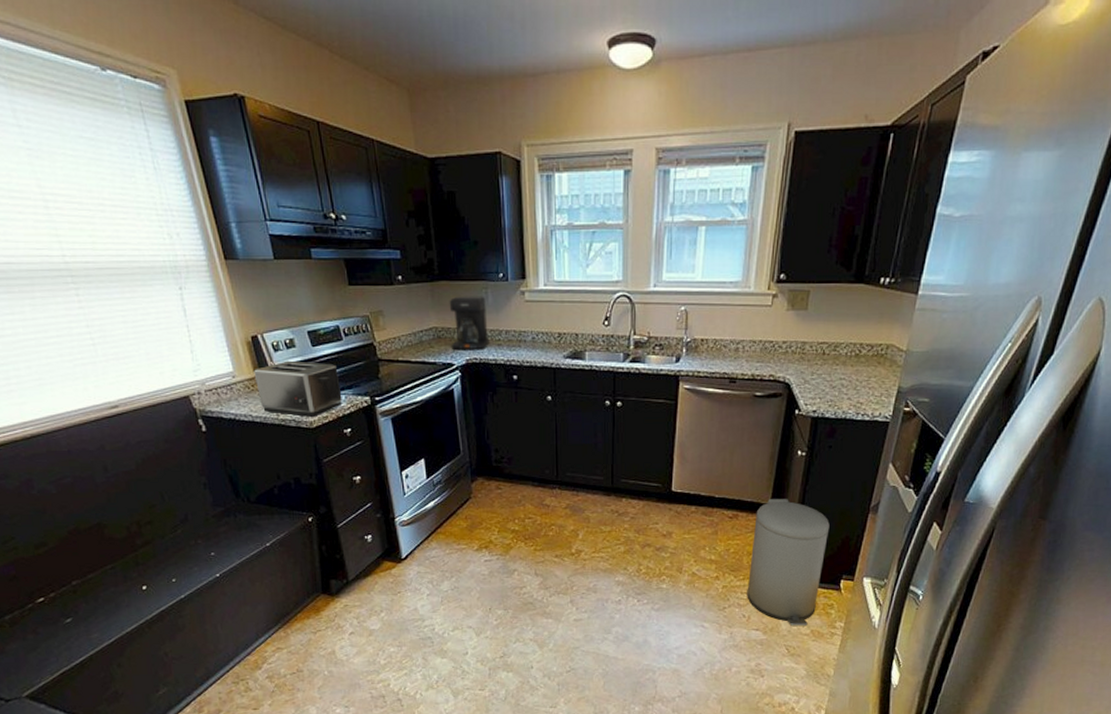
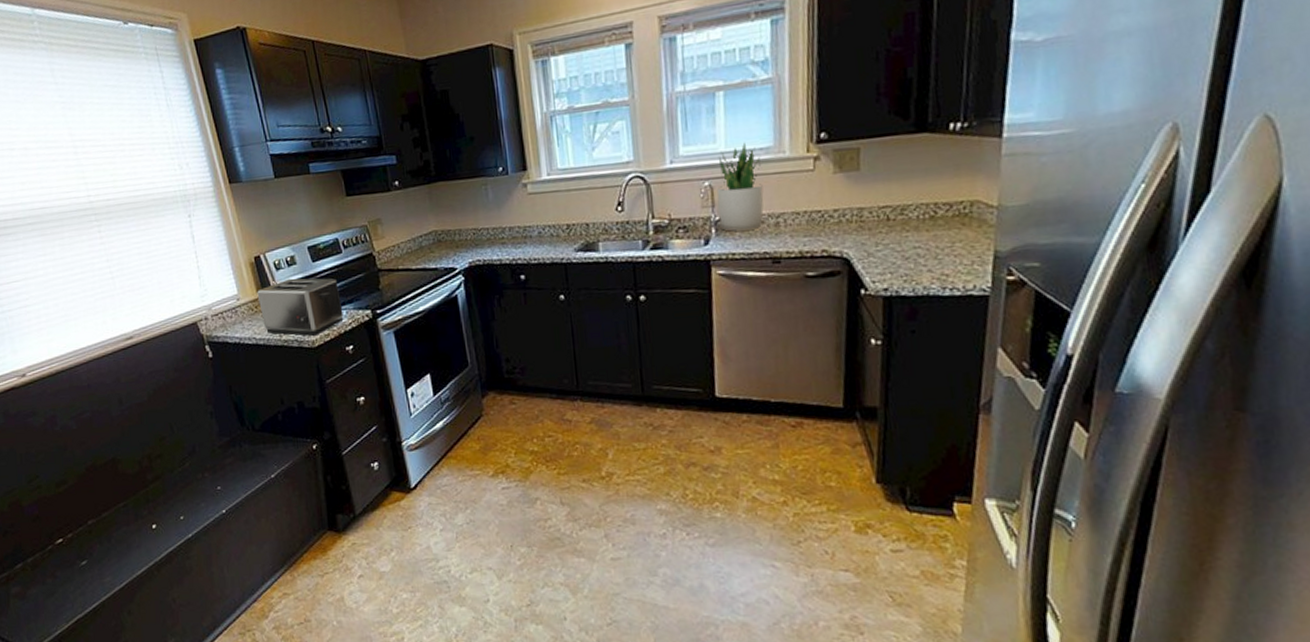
coffee maker: present [449,296,490,349] -> none [448,193,493,253]
planter: none [690,275,731,354] -> present [716,142,764,232]
pedal bin: present [747,499,830,627] -> none [825,400,928,566]

